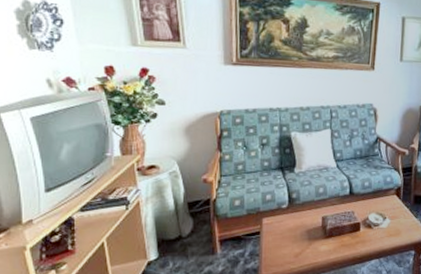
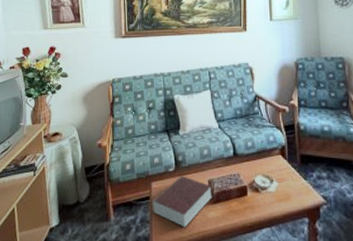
book: none [262,212,325,260] -> present [151,176,212,227]

